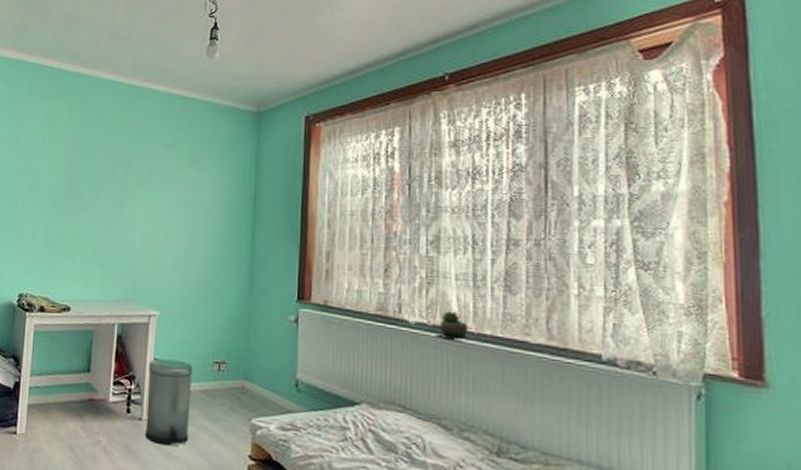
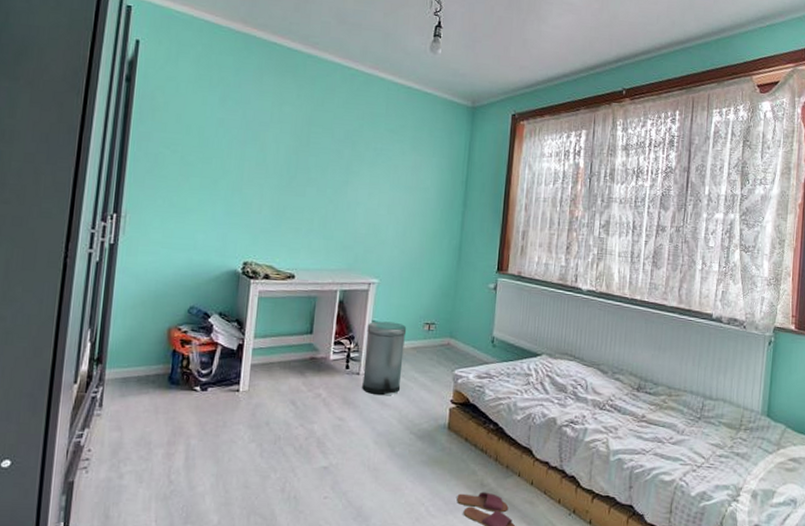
succulent plant: present [434,309,473,341] -> none [600,280,627,304]

